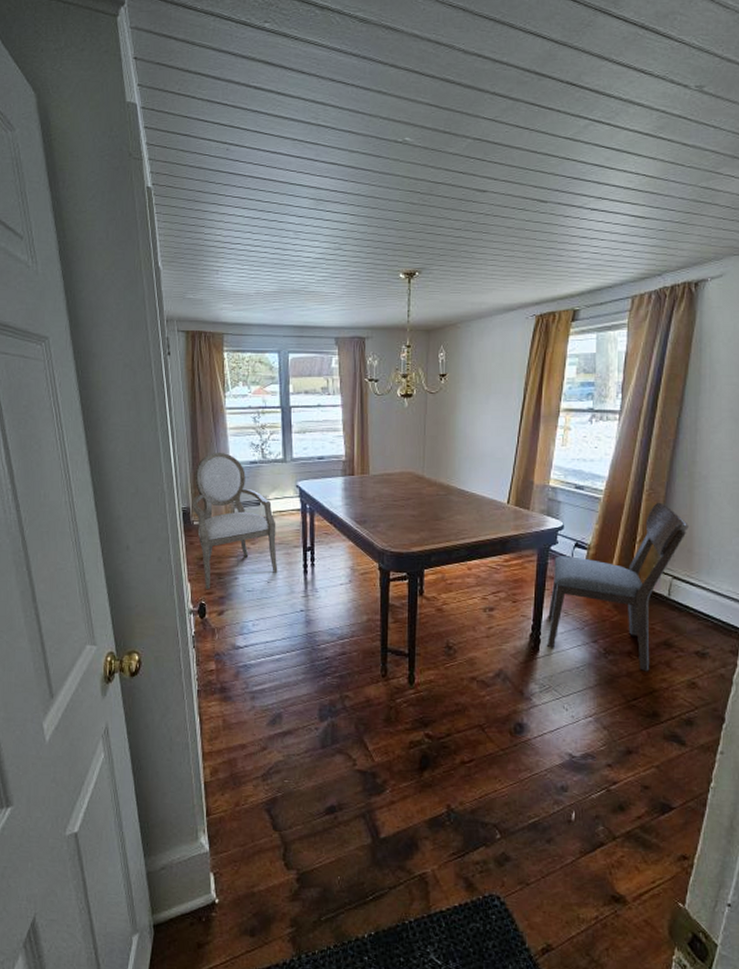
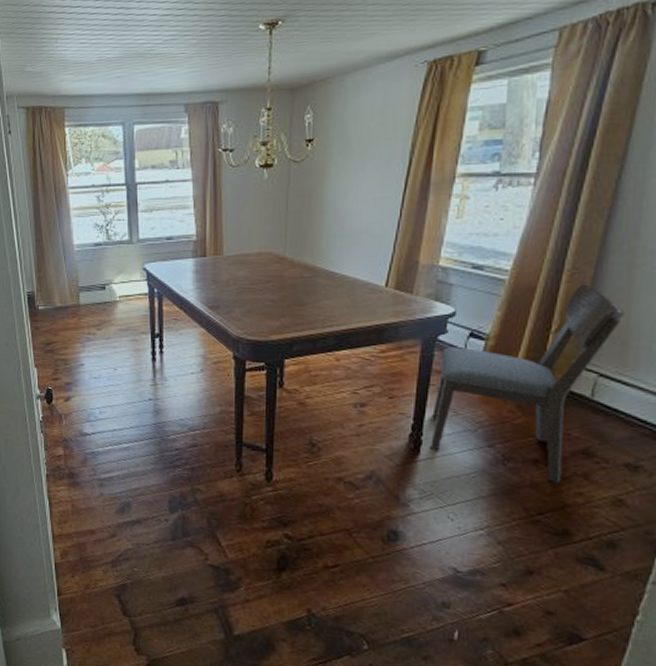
chair: present [191,453,278,590] -> none [36,235,125,376]

